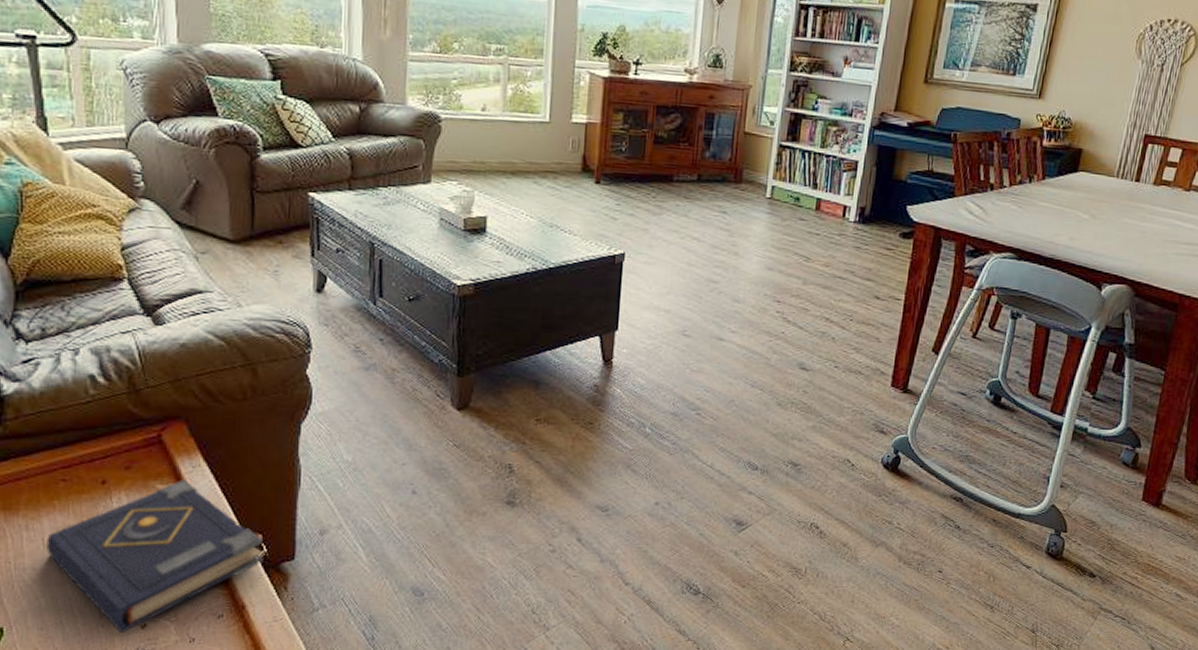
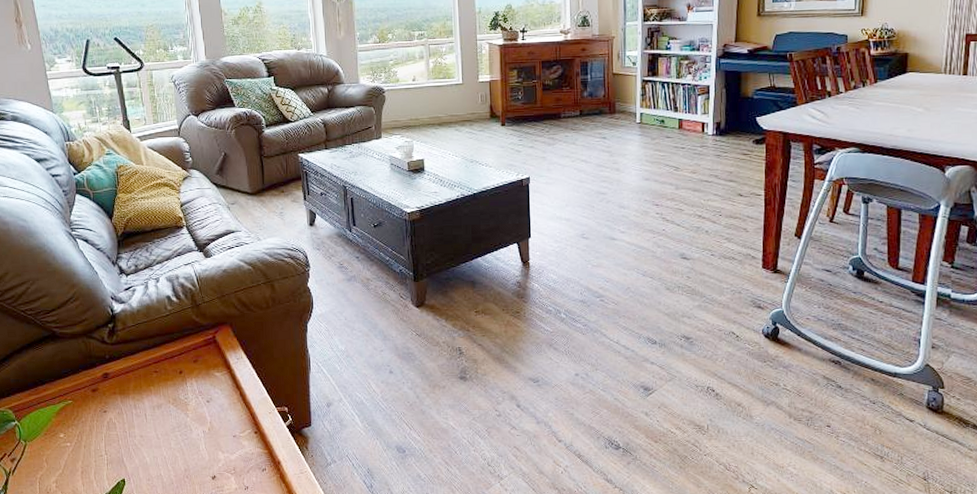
book: present [46,480,263,634] -> none [148,369,290,483]

